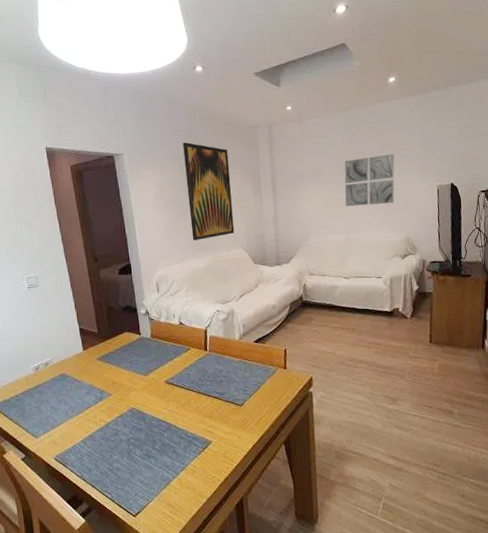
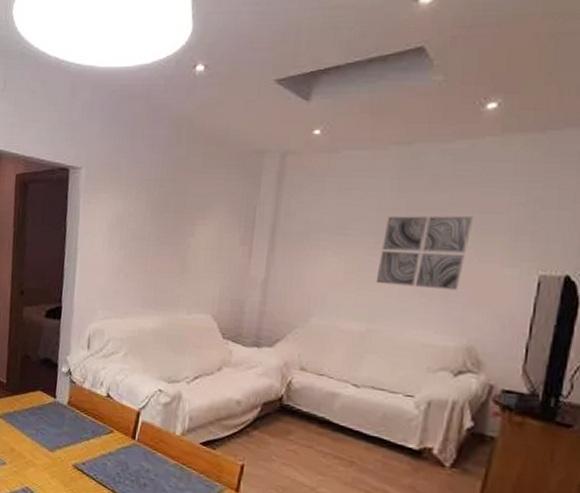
wall art: present [183,142,235,241] -> none [145,162,217,293]

